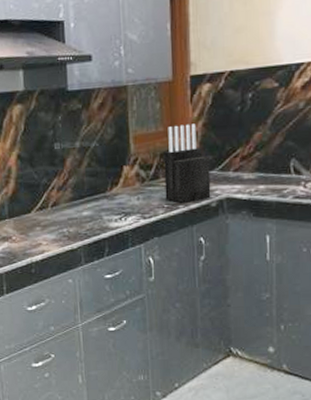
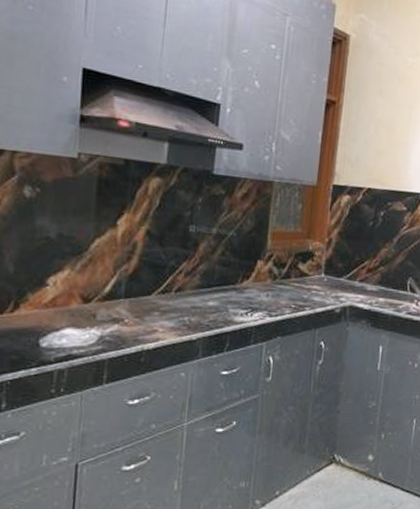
knife block: present [163,124,211,203] -> none [294,229,340,306]

